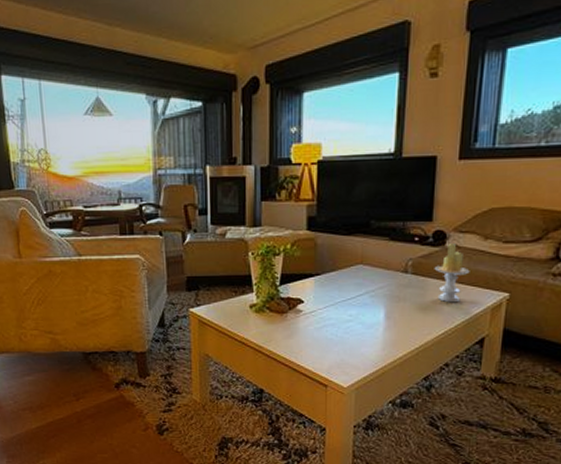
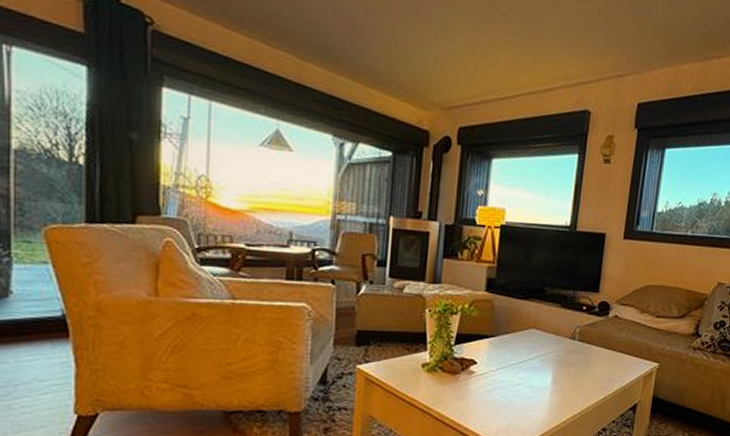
candle: present [434,244,470,303] -> none [598,315,628,370]

